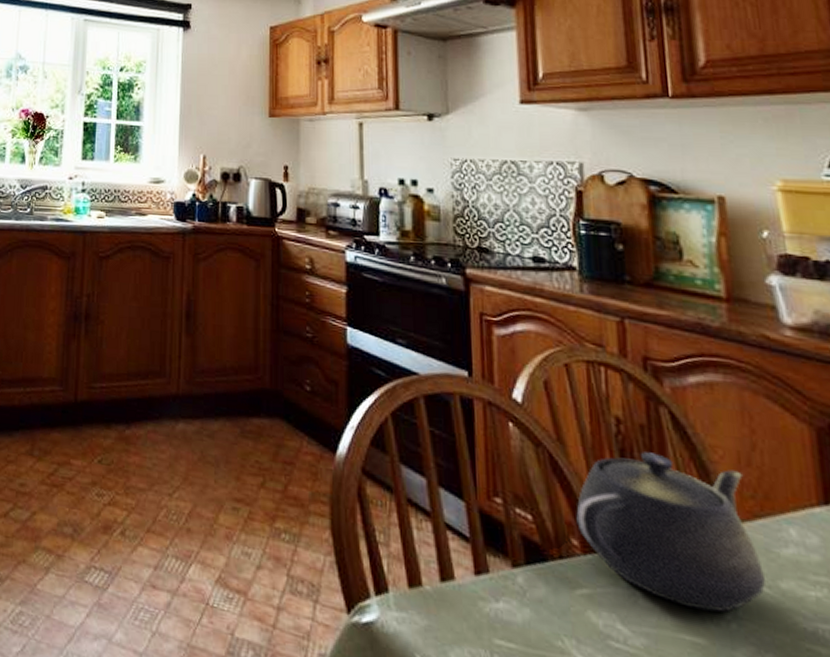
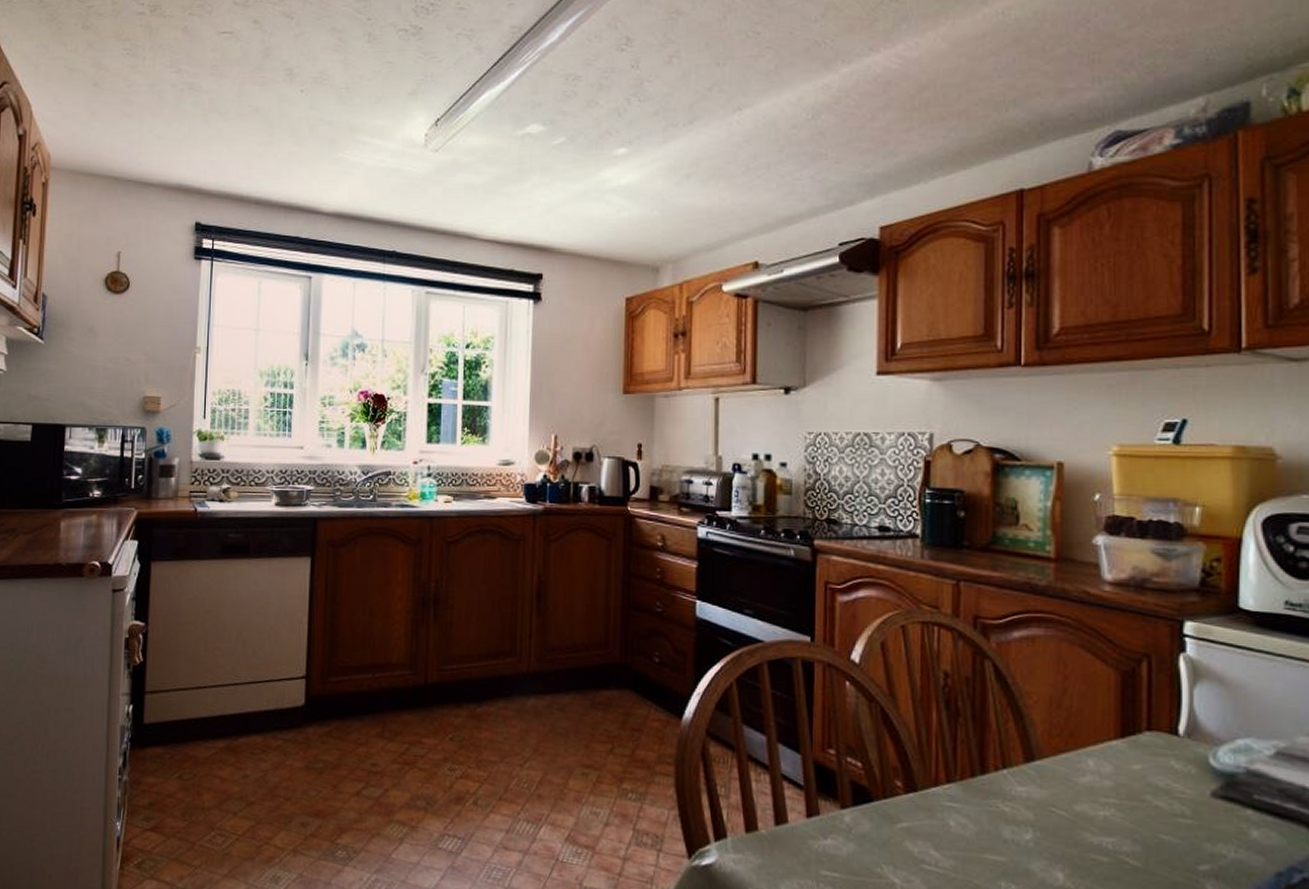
teapot: present [576,452,765,613] -> none [902,701,1062,835]

